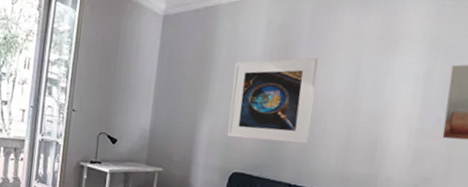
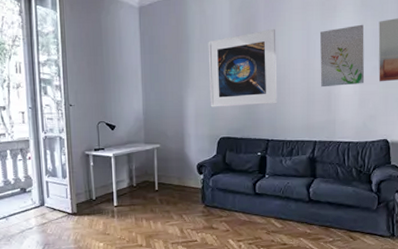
wall art: none [365,66,431,138] -> present [319,24,365,88]

